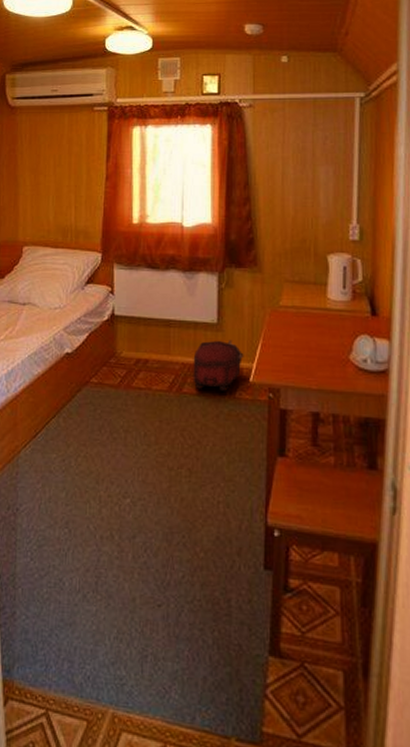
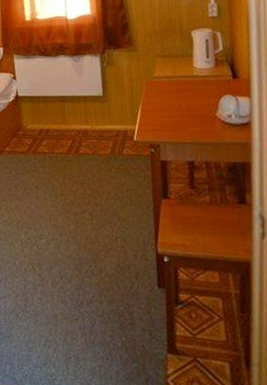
backpack: present [193,340,244,391] -> none [85,108,127,150]

